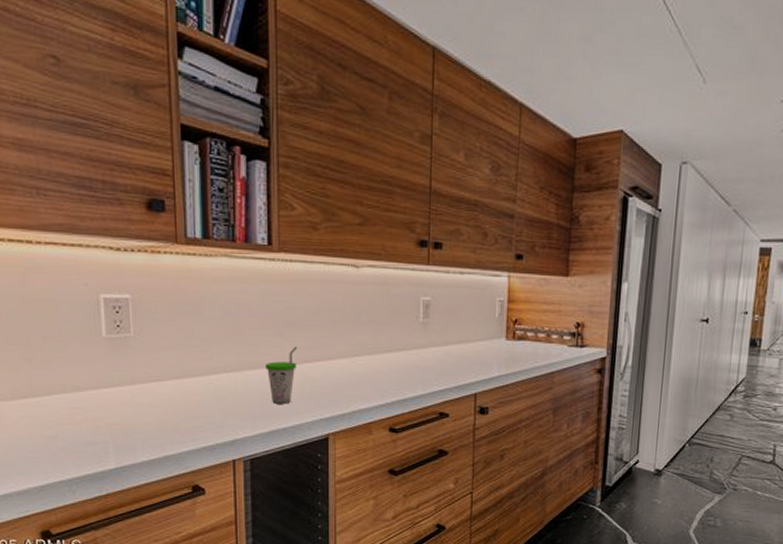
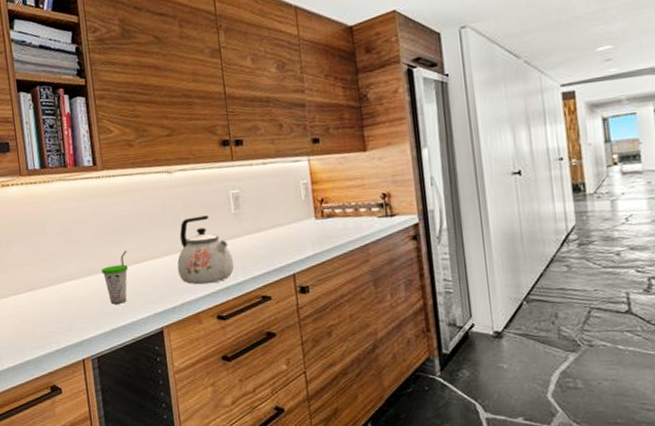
kettle: none [352,320,415,394] -> present [177,215,235,285]

